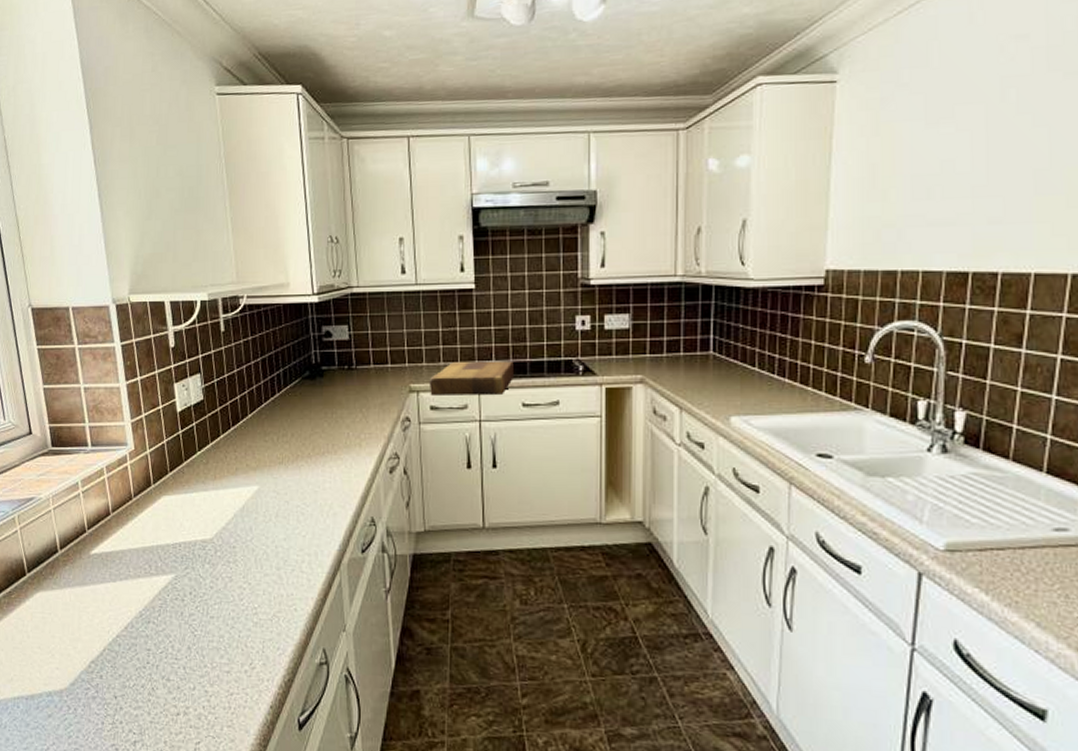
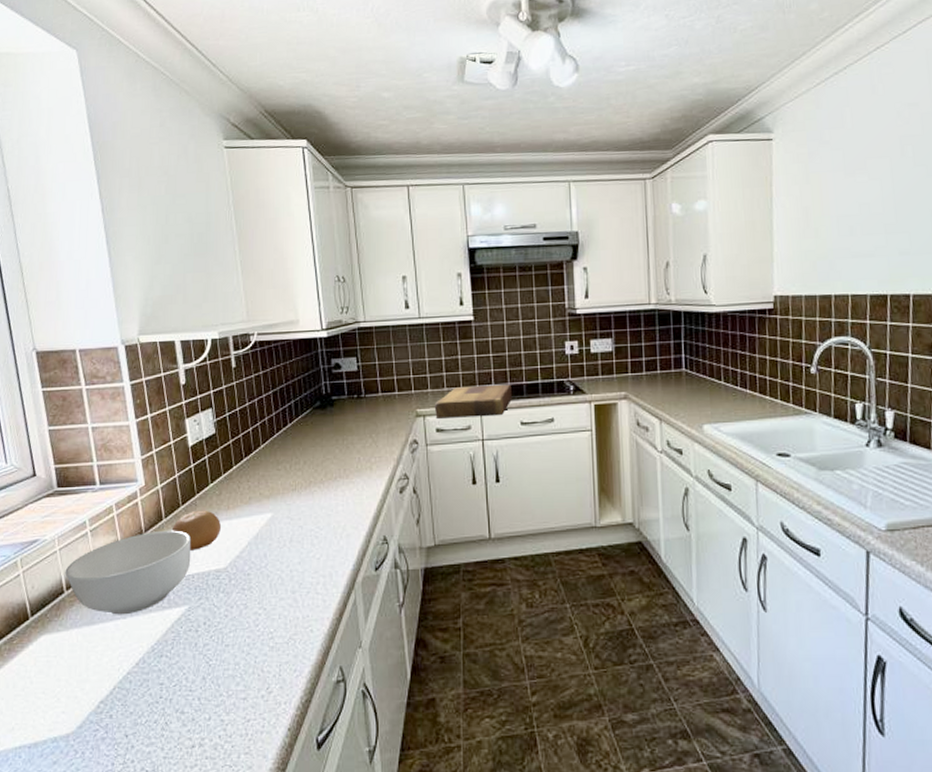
bowl: none [59,496,179,579] -> present [65,530,192,615]
fruit: none [159,478,209,519] -> present [171,510,222,551]

